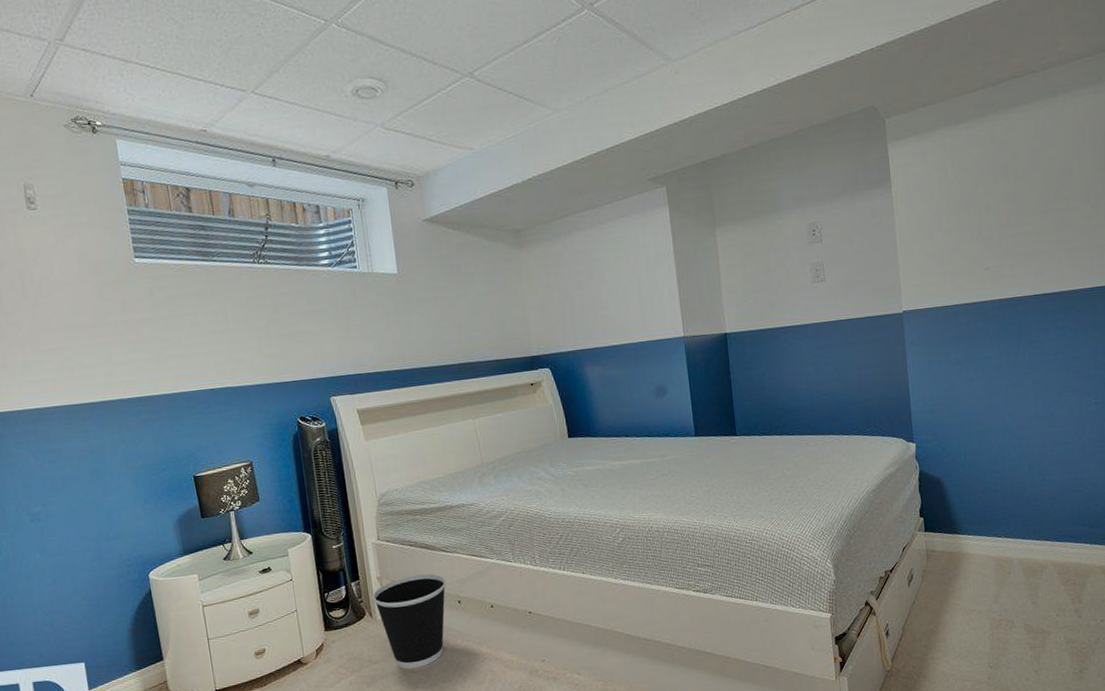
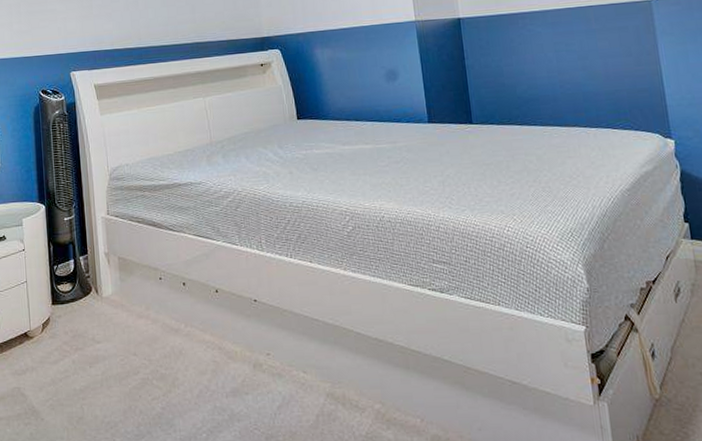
wastebasket: present [372,573,447,669] -> none [99,251,173,351]

